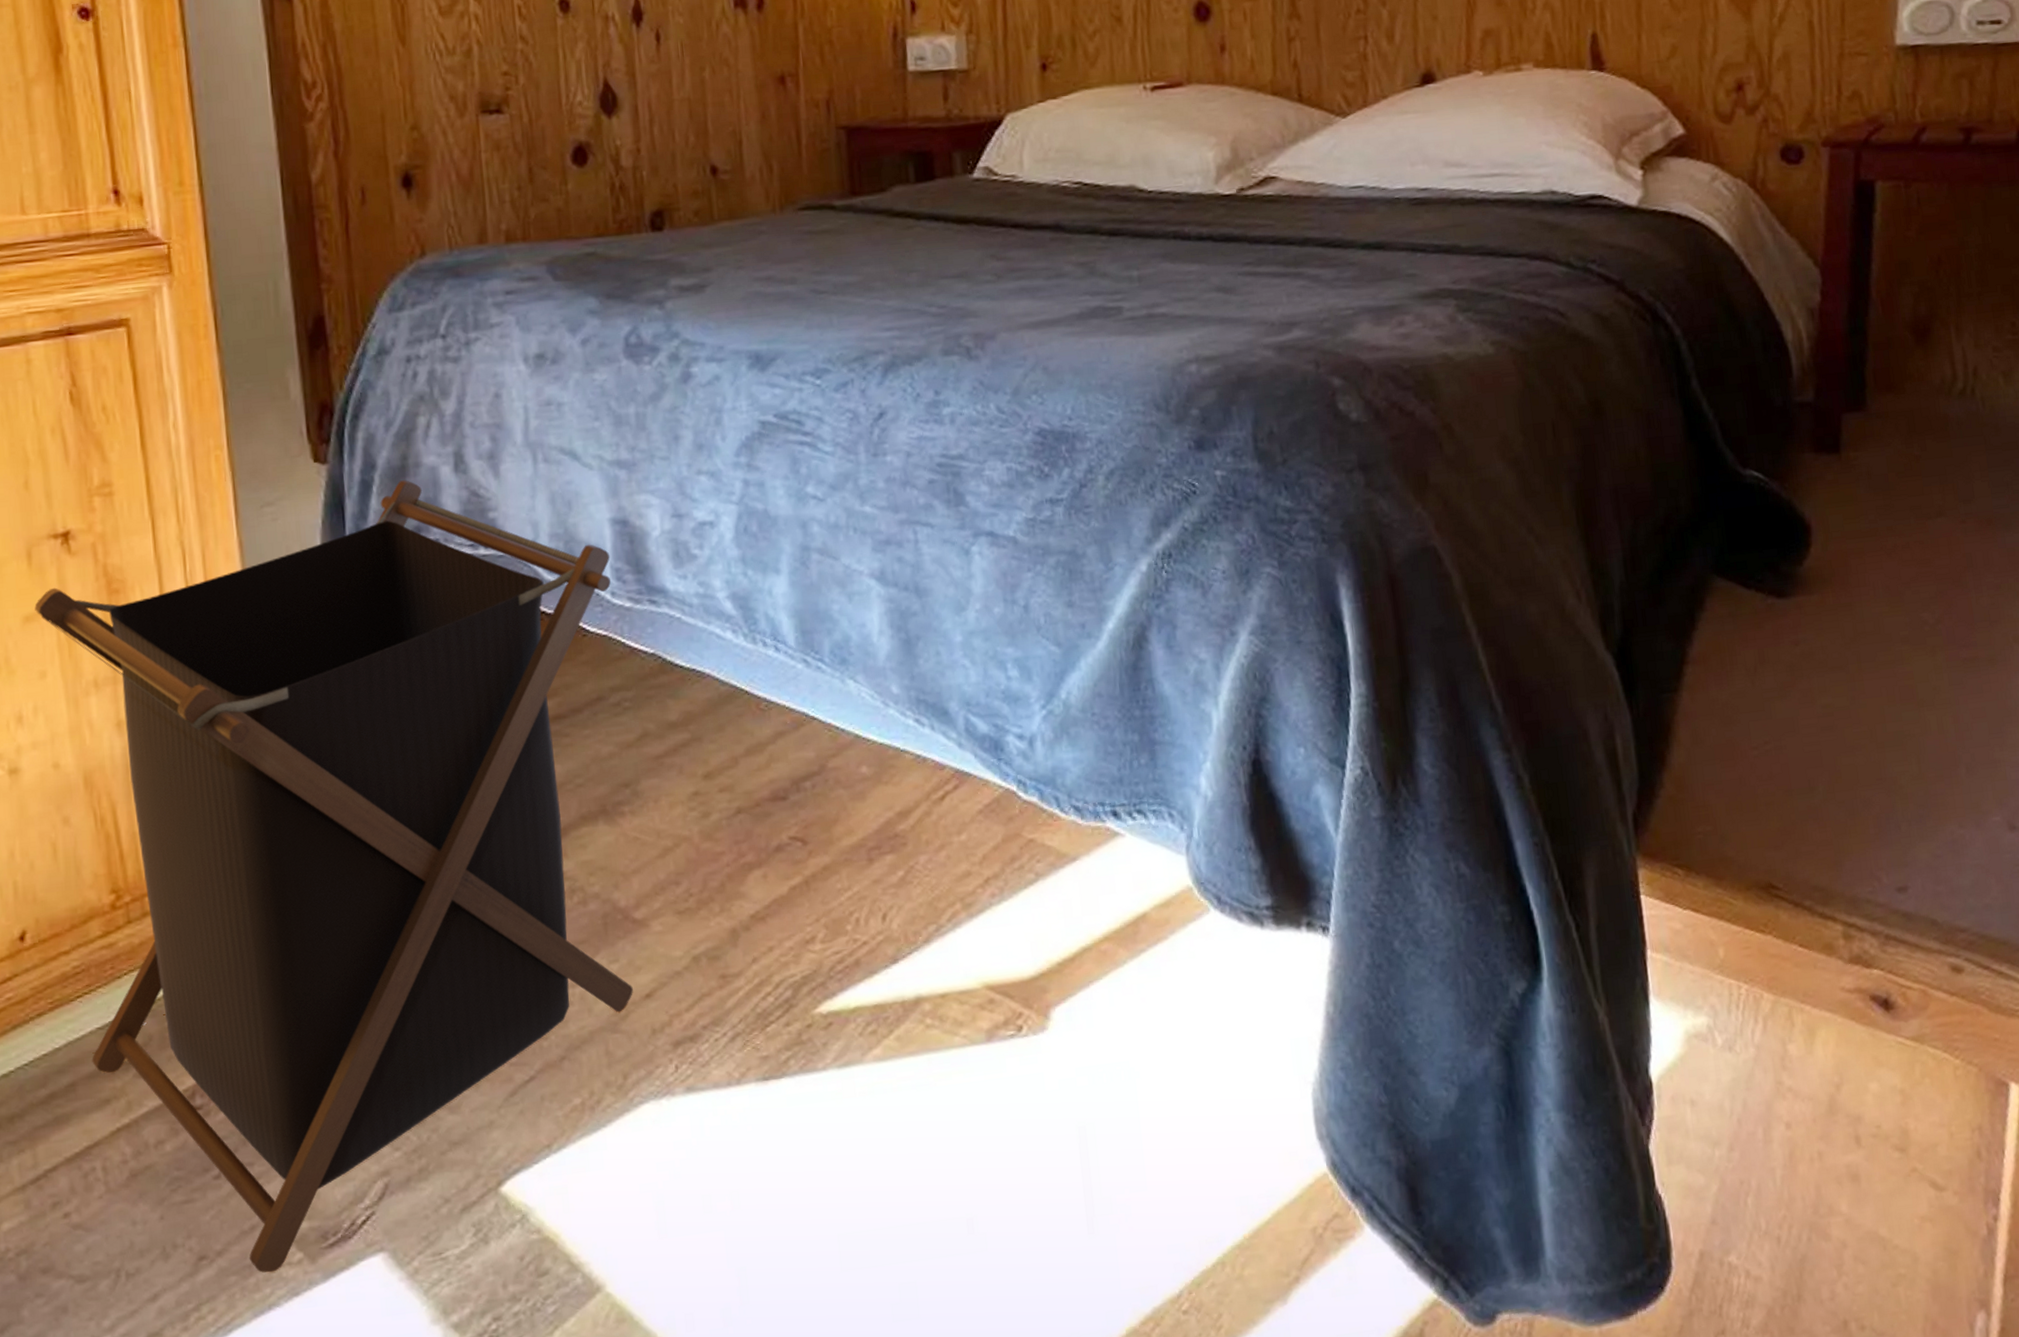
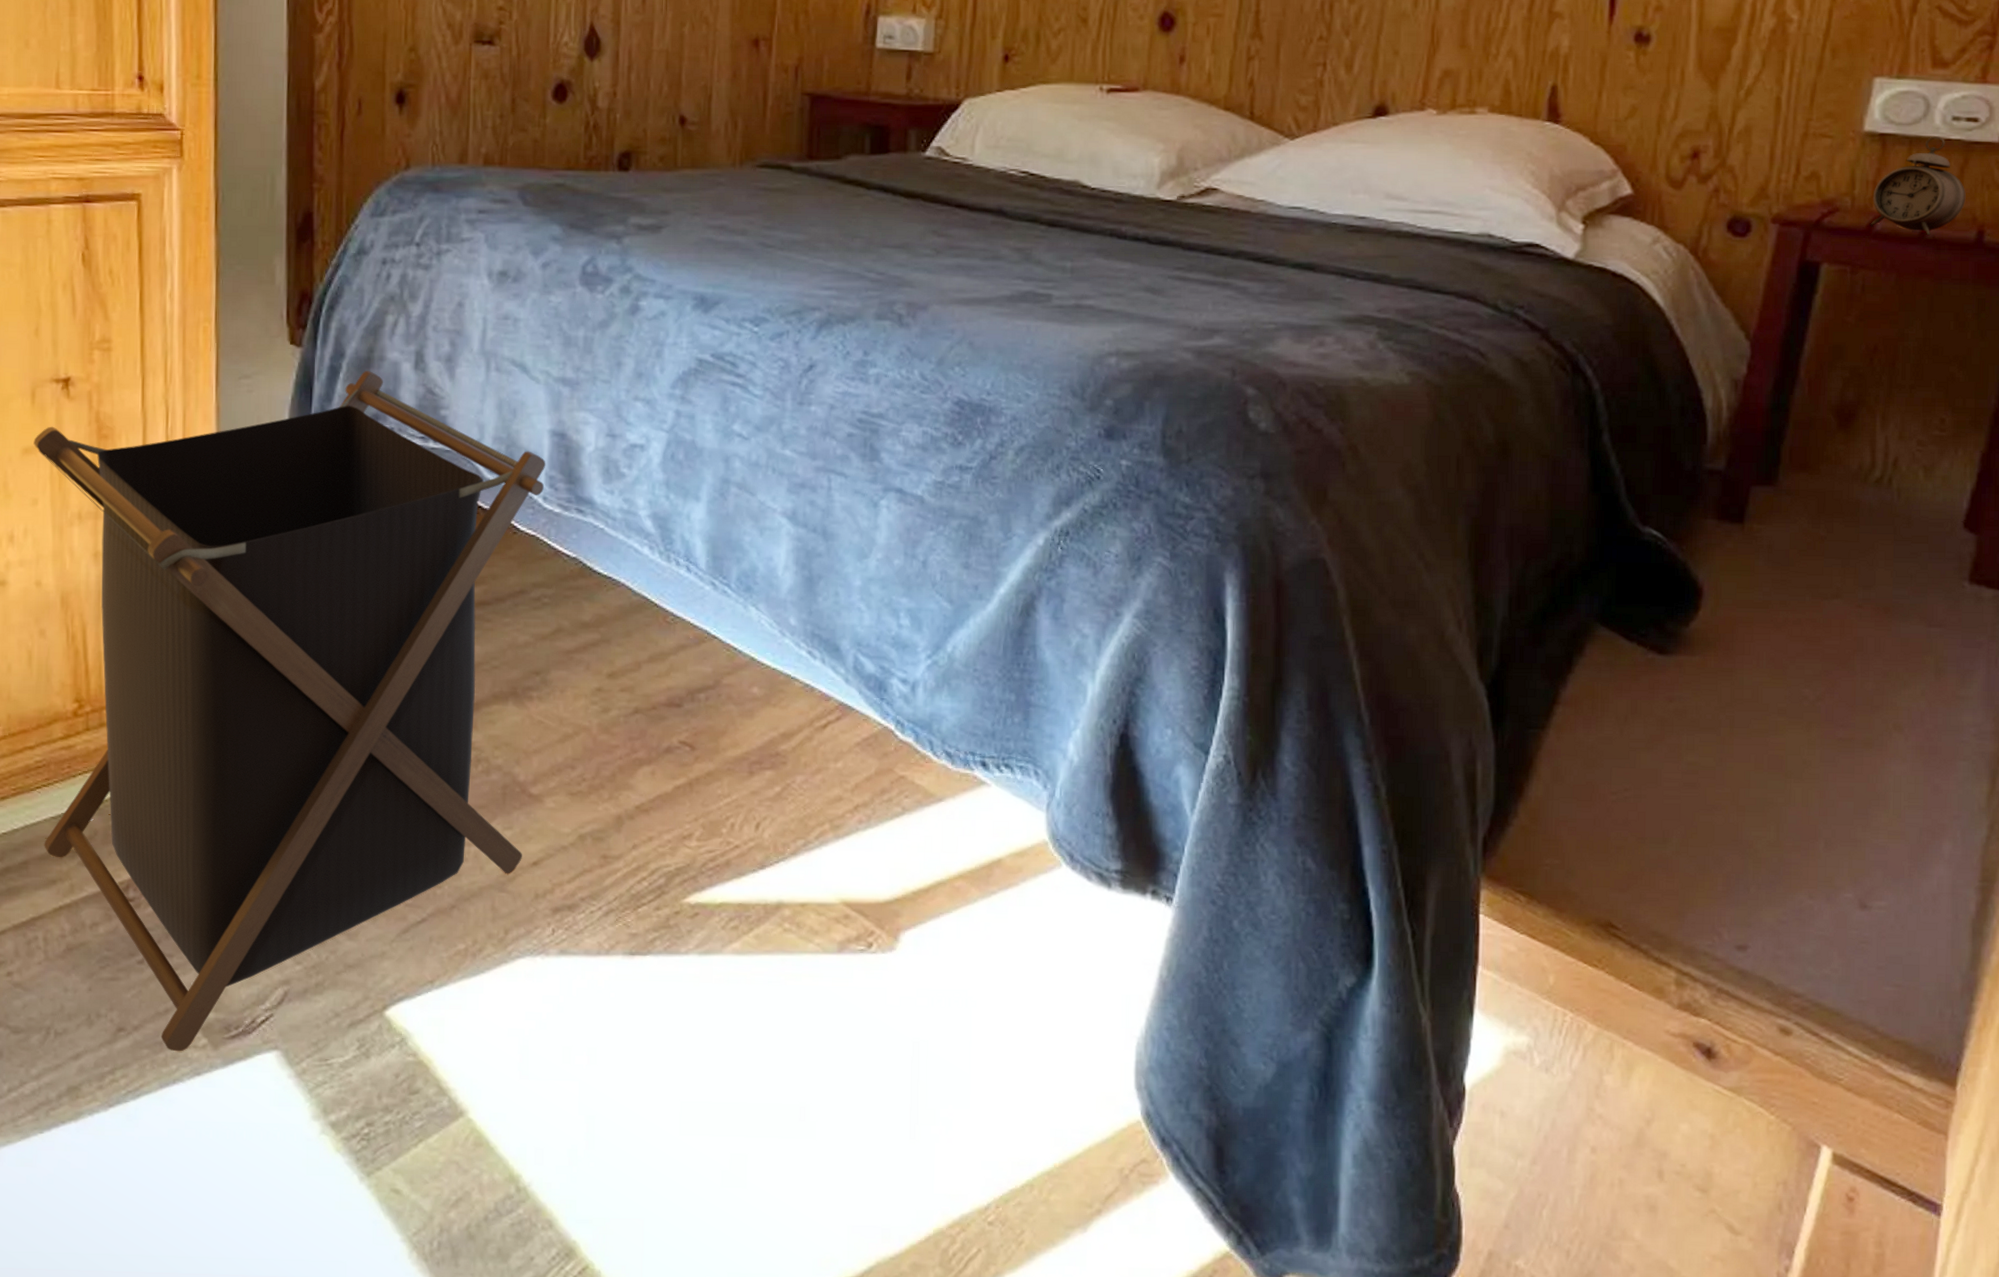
alarm clock: none [1913,42,2002,142] -> present [1870,136,1966,236]

